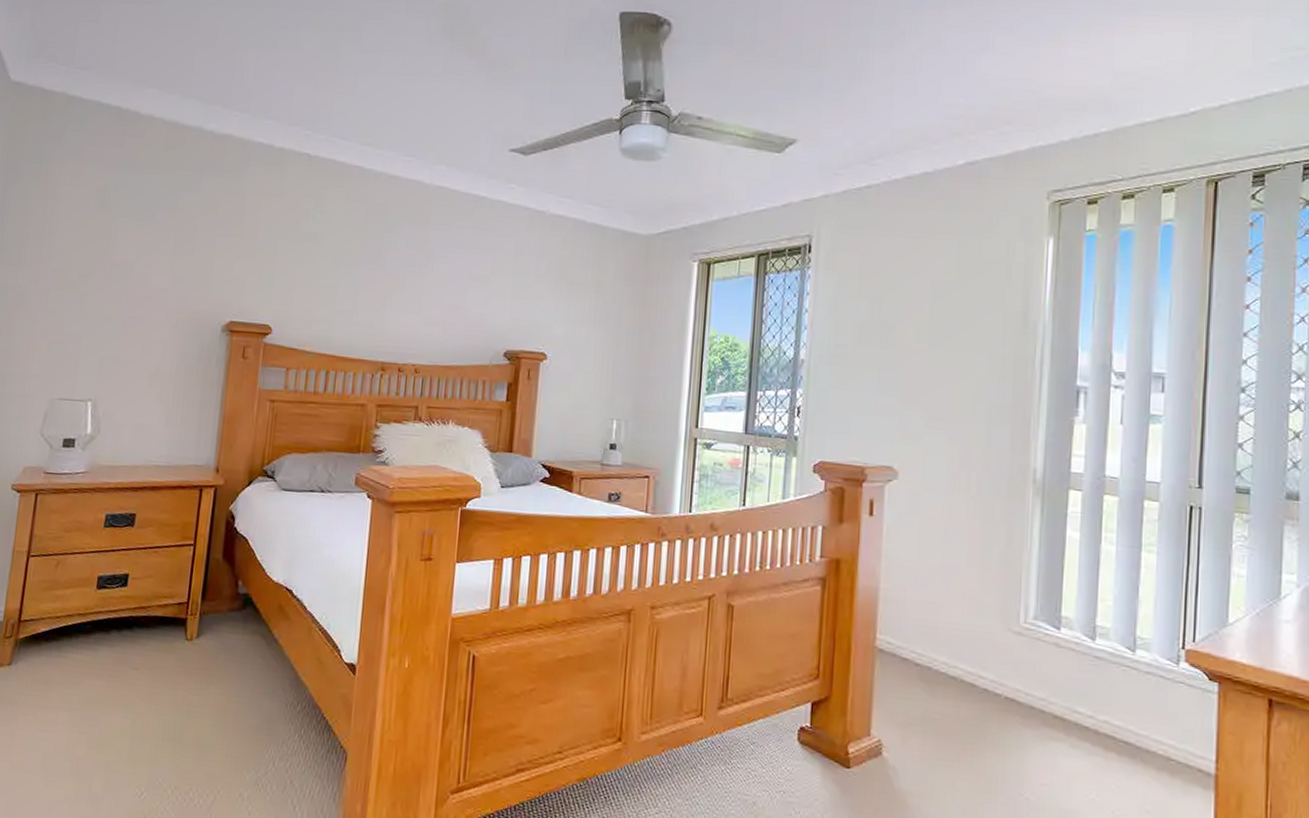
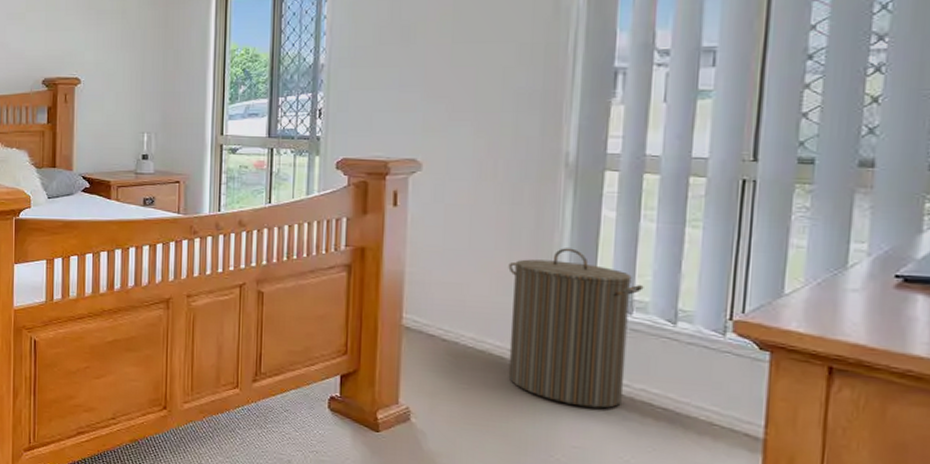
laundry hamper: none [979,568,1106,742] -> present [508,248,644,409]

